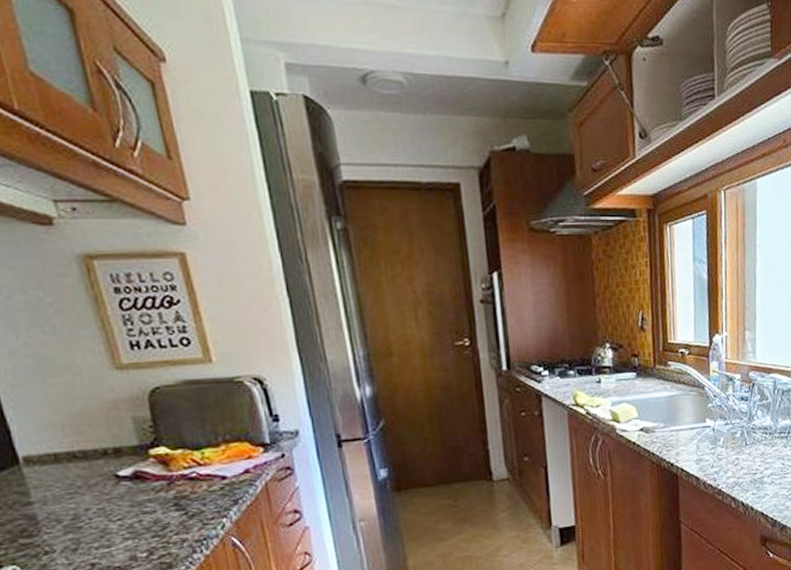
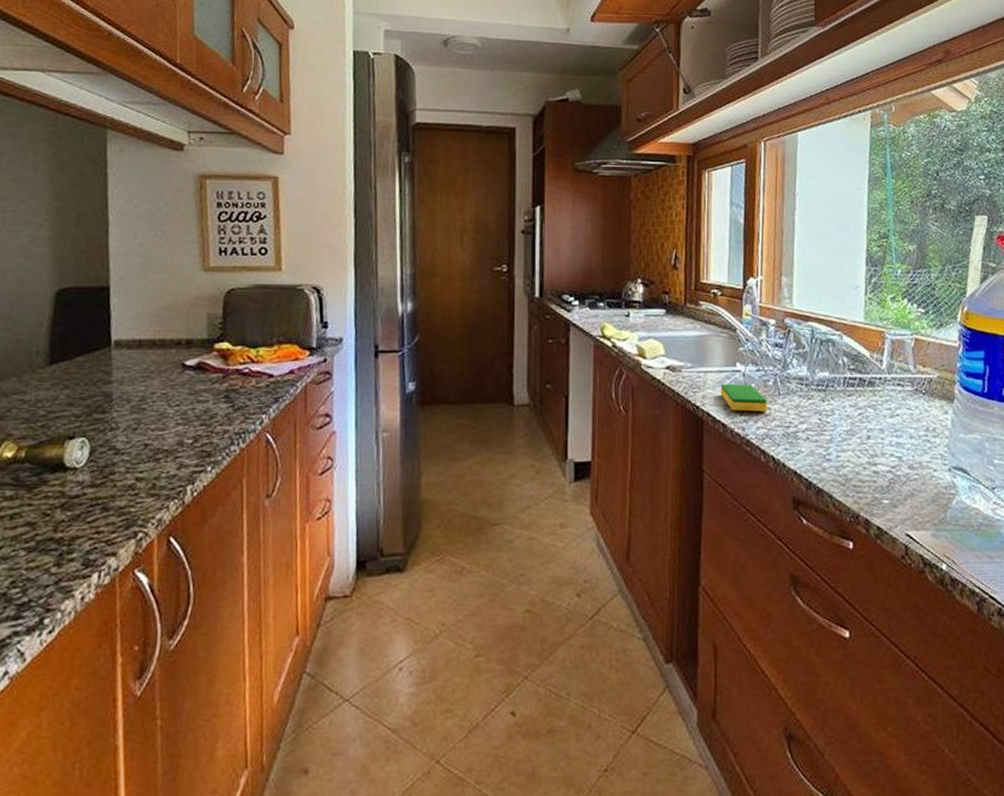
dish sponge: none [692,438,736,464] -> present [720,383,767,412]

